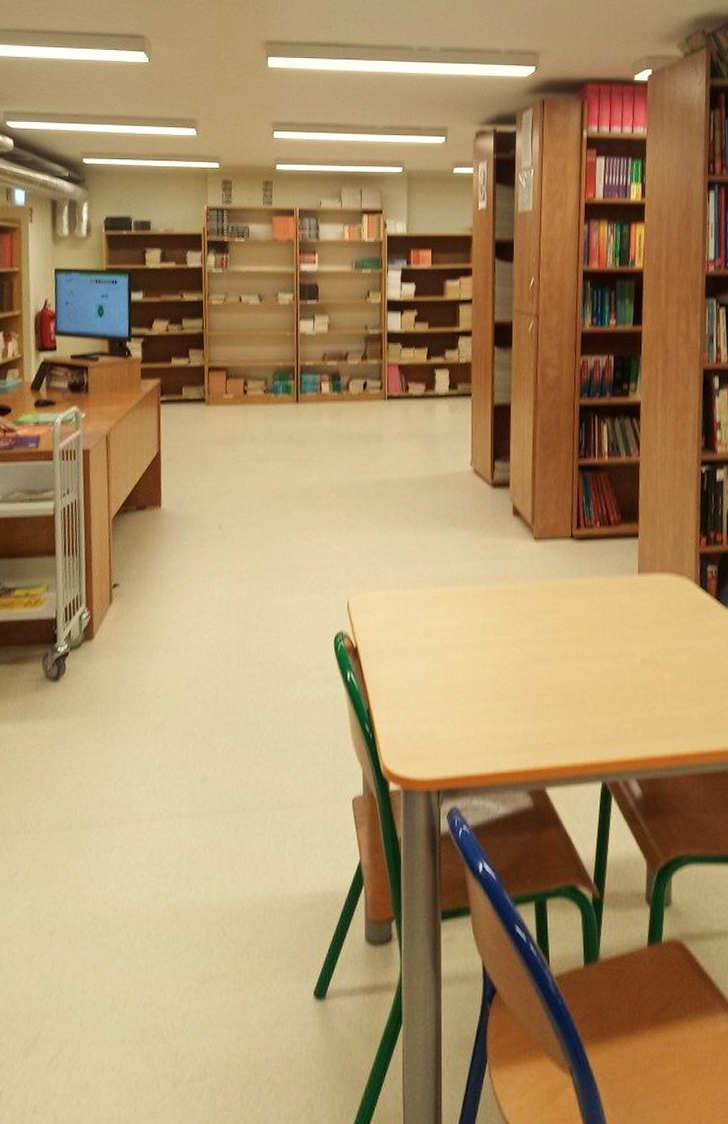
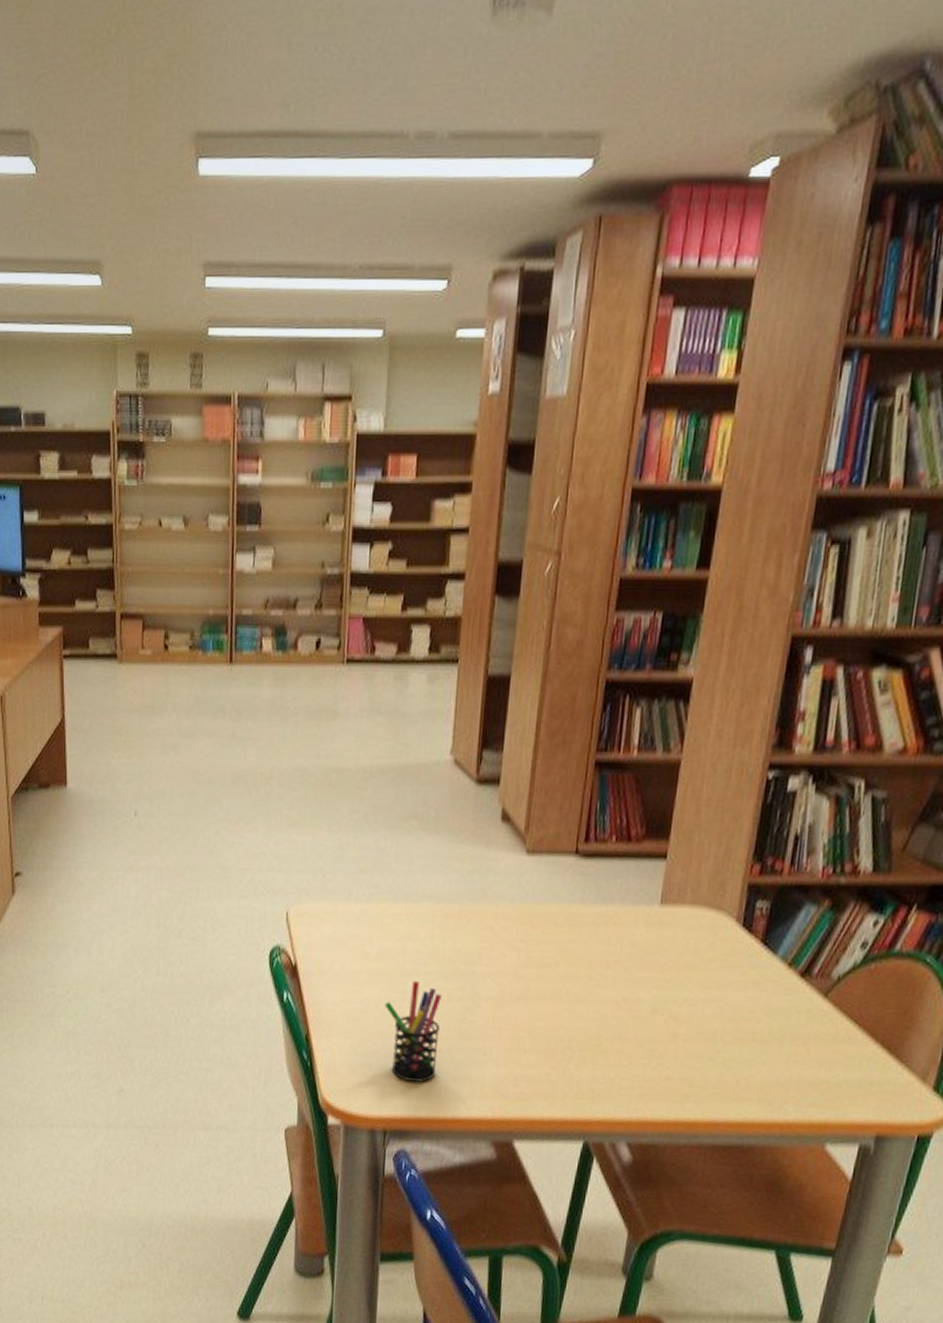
pen holder: none [432,653,479,743] -> present [384,981,441,1082]

